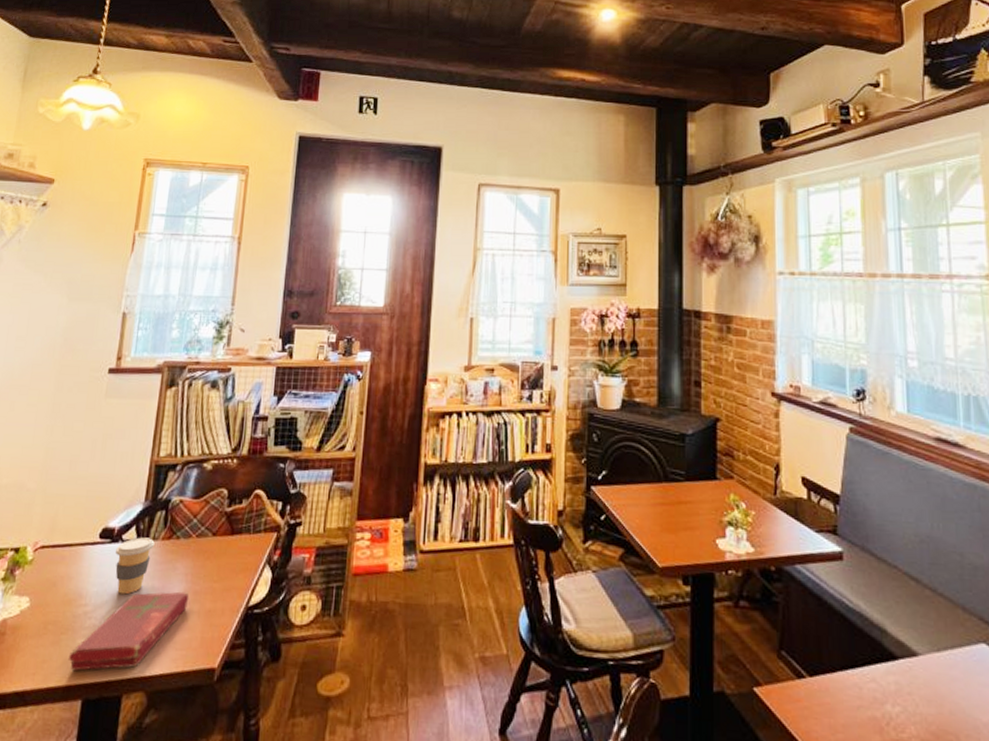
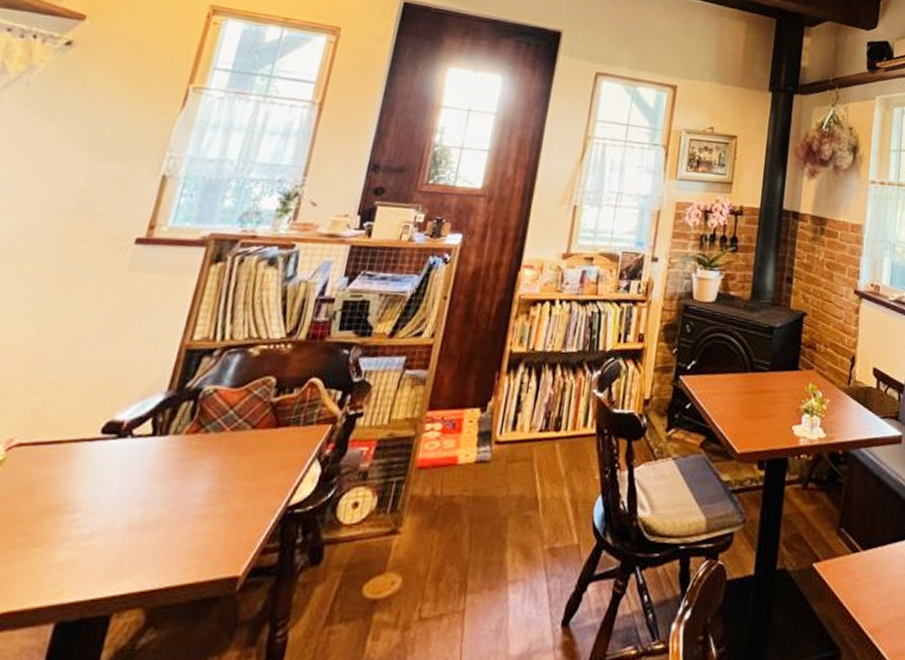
book: present [68,591,189,671] -> none [41,492,214,589]
coffee cup: present [115,537,155,595] -> none [118,431,176,498]

